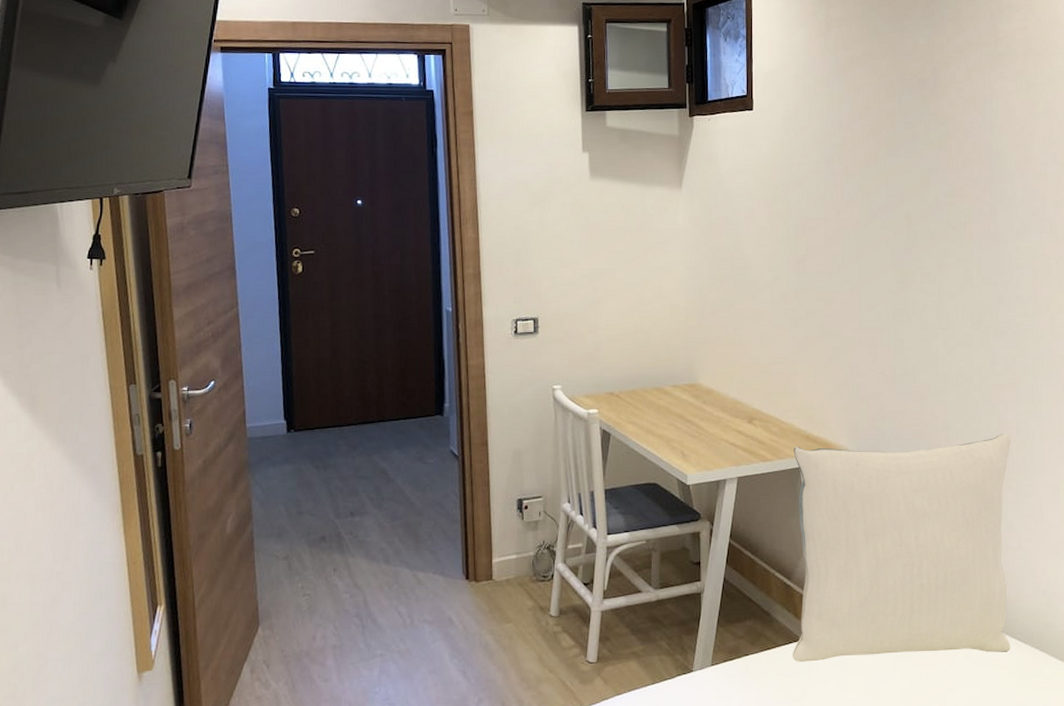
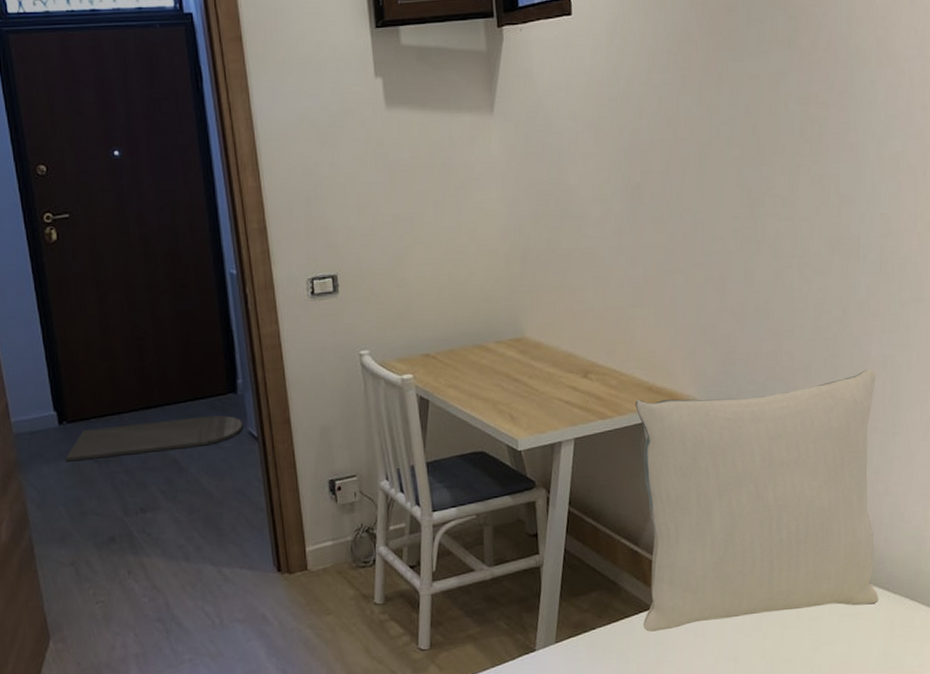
door mat: none [290,434,446,466] -> present [66,415,243,462]

